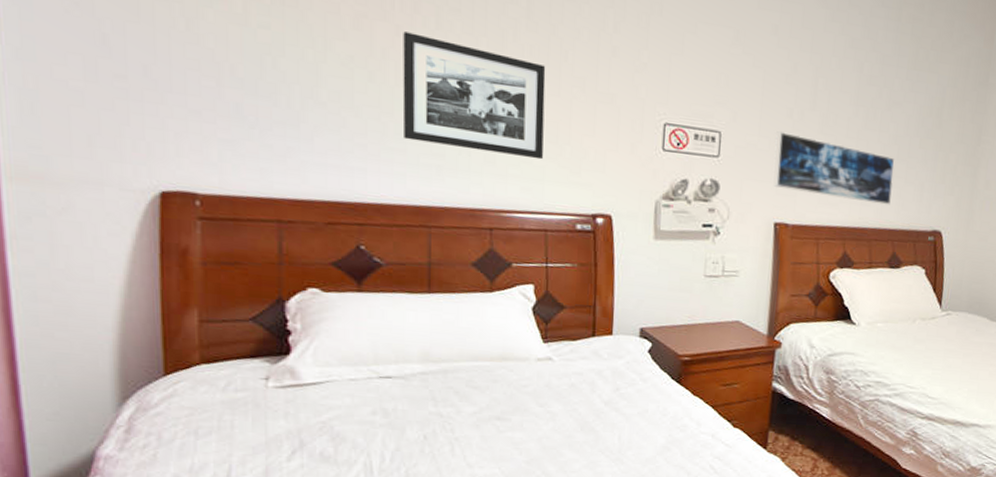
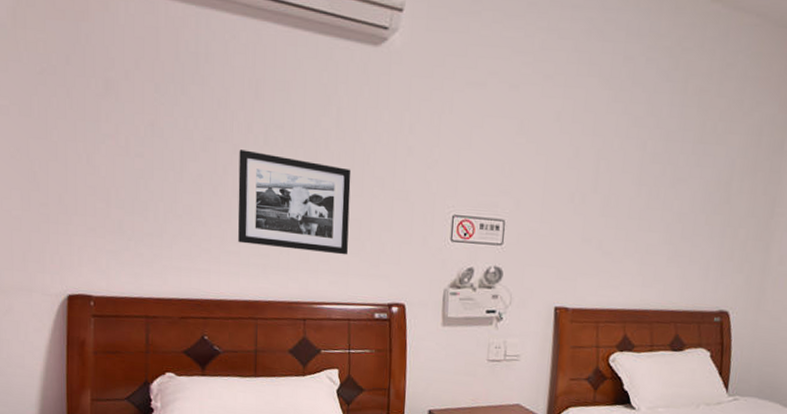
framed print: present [773,131,895,205] -> none [554,216,679,286]

